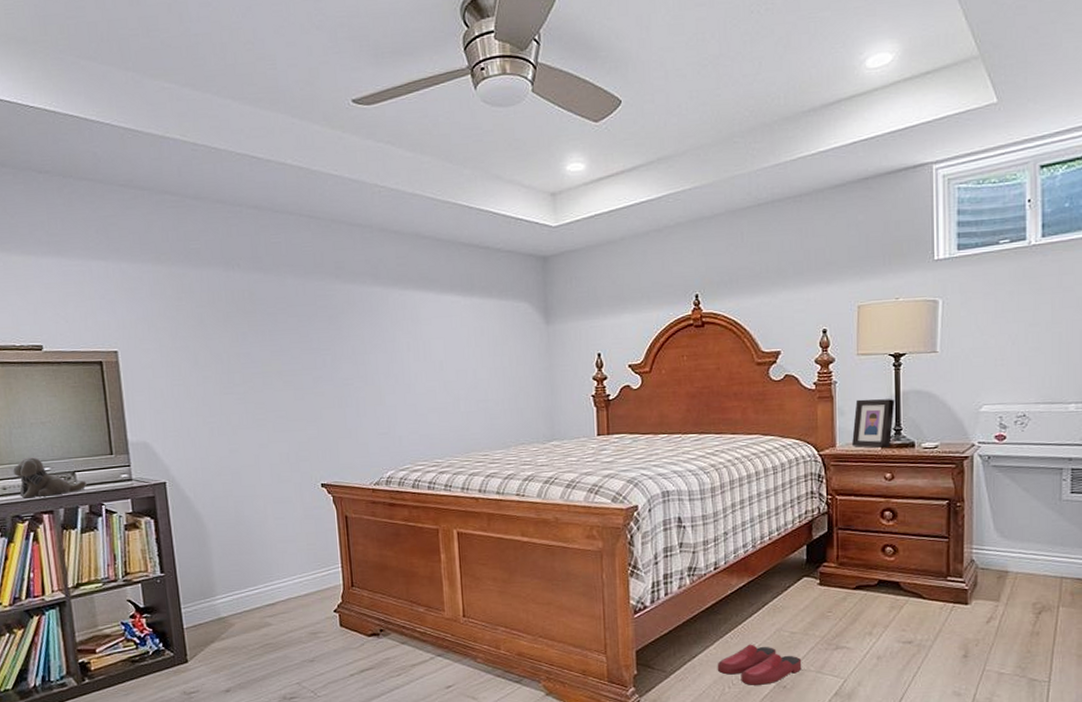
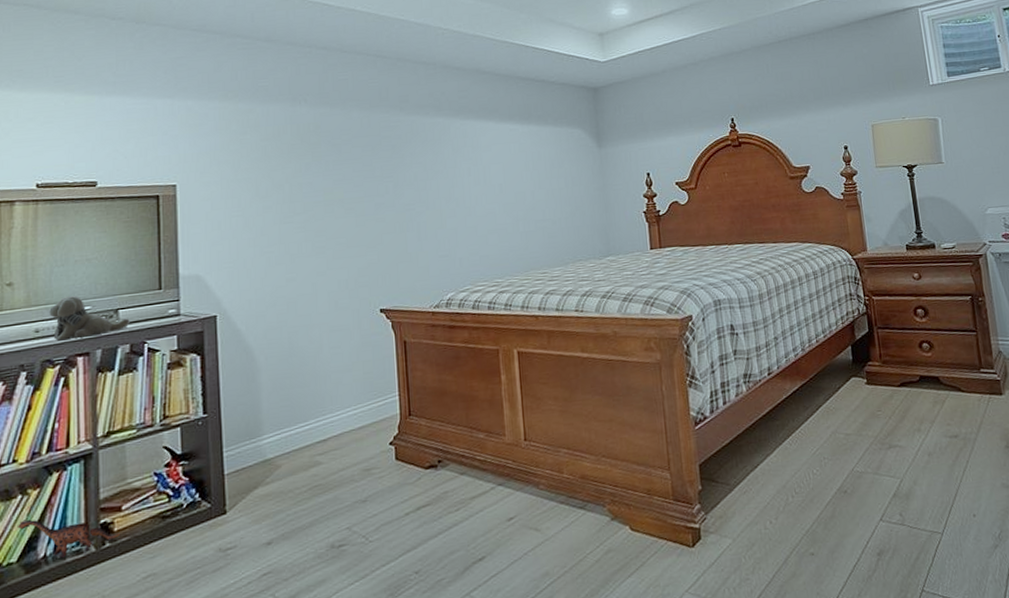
toy dinosaur: none [9,654,97,689] -> present [18,519,120,558]
slippers: present [717,644,802,685] -> none [778,449,860,493]
picture frame: present [852,399,895,449] -> none [879,205,915,251]

